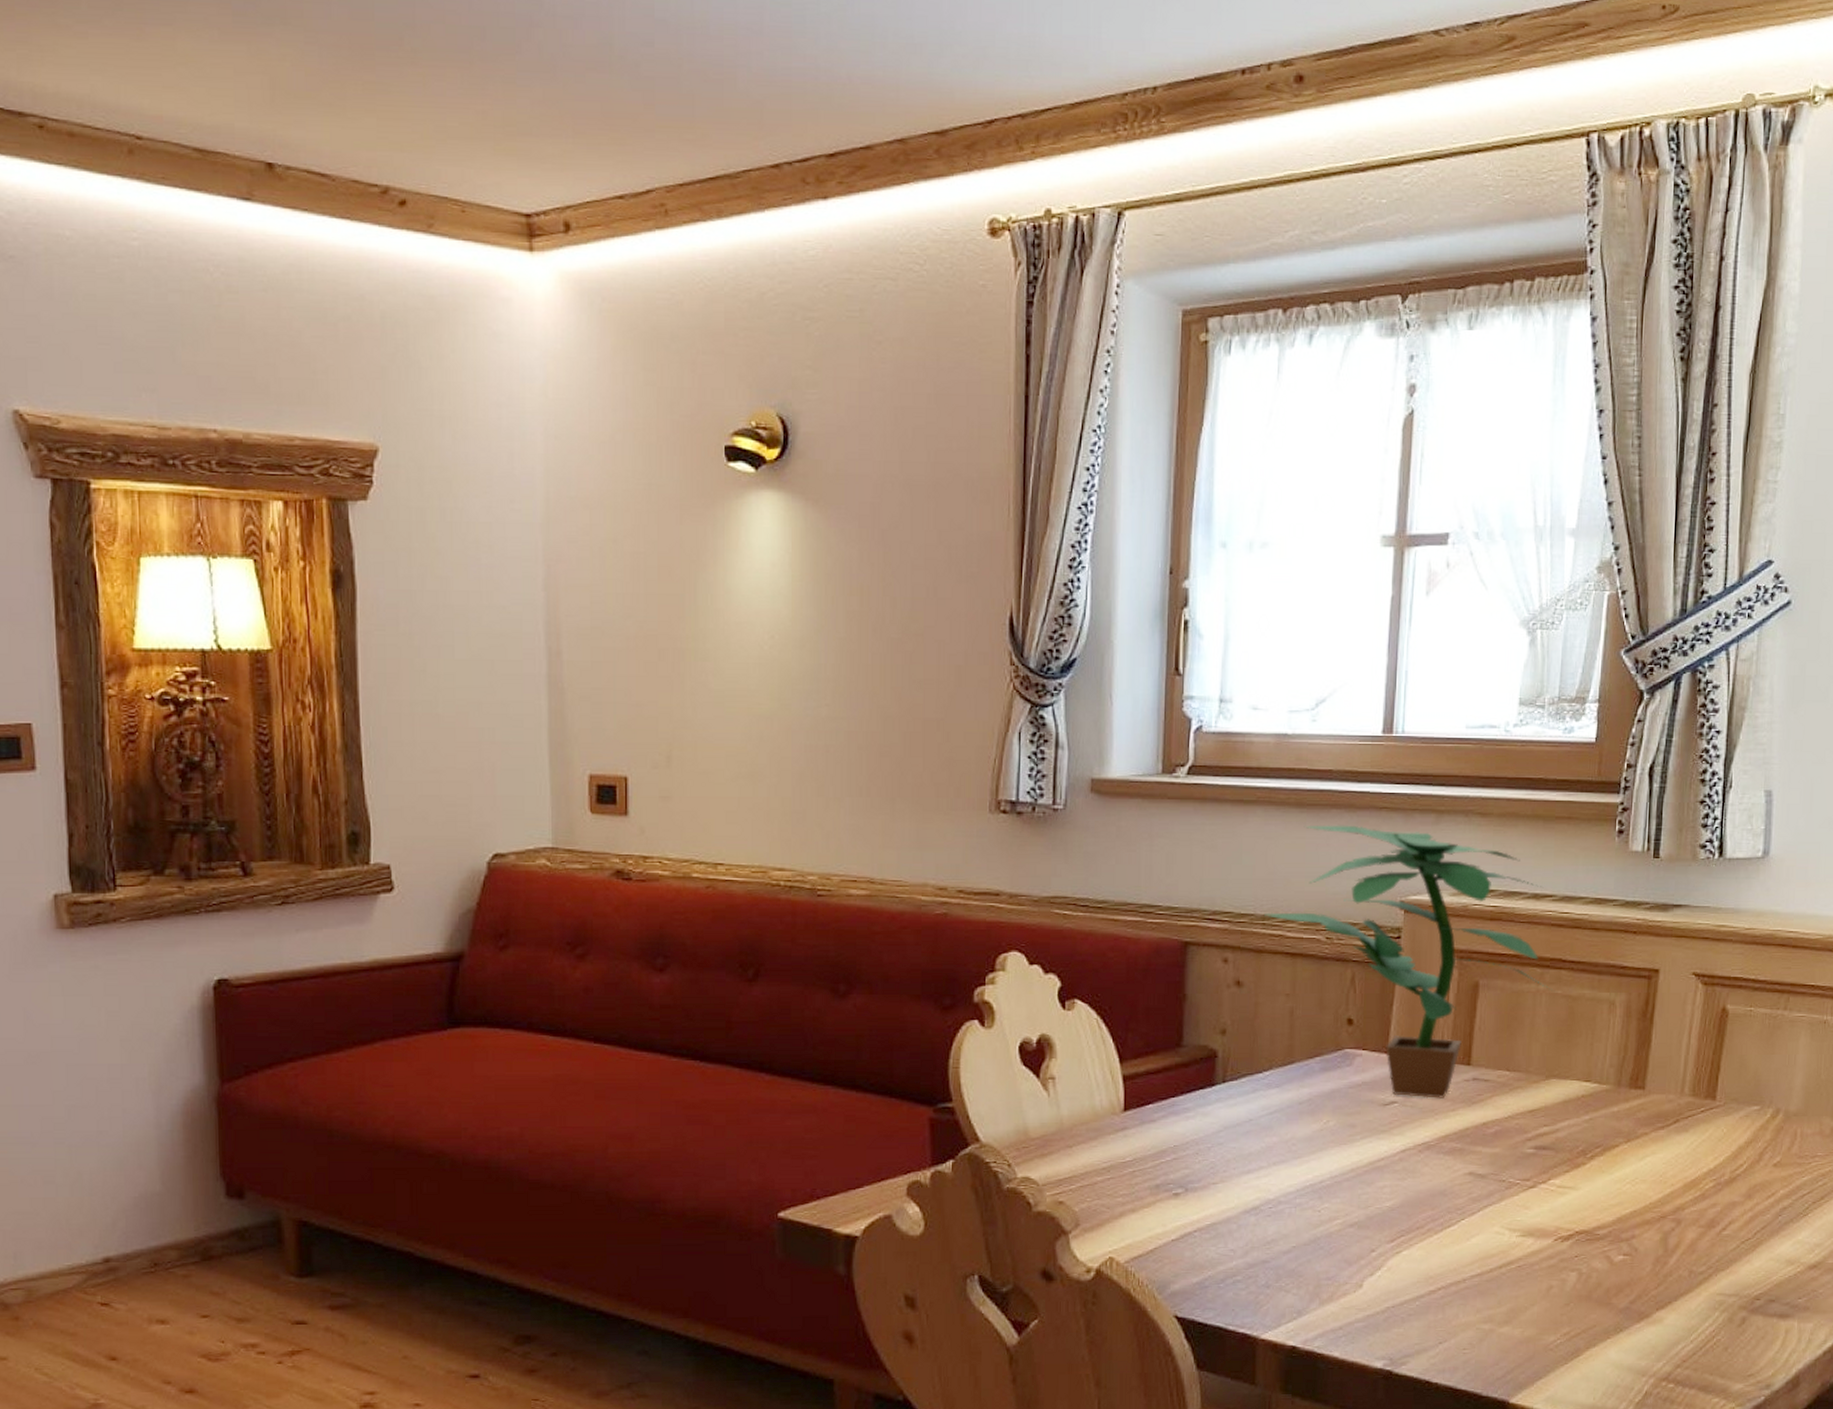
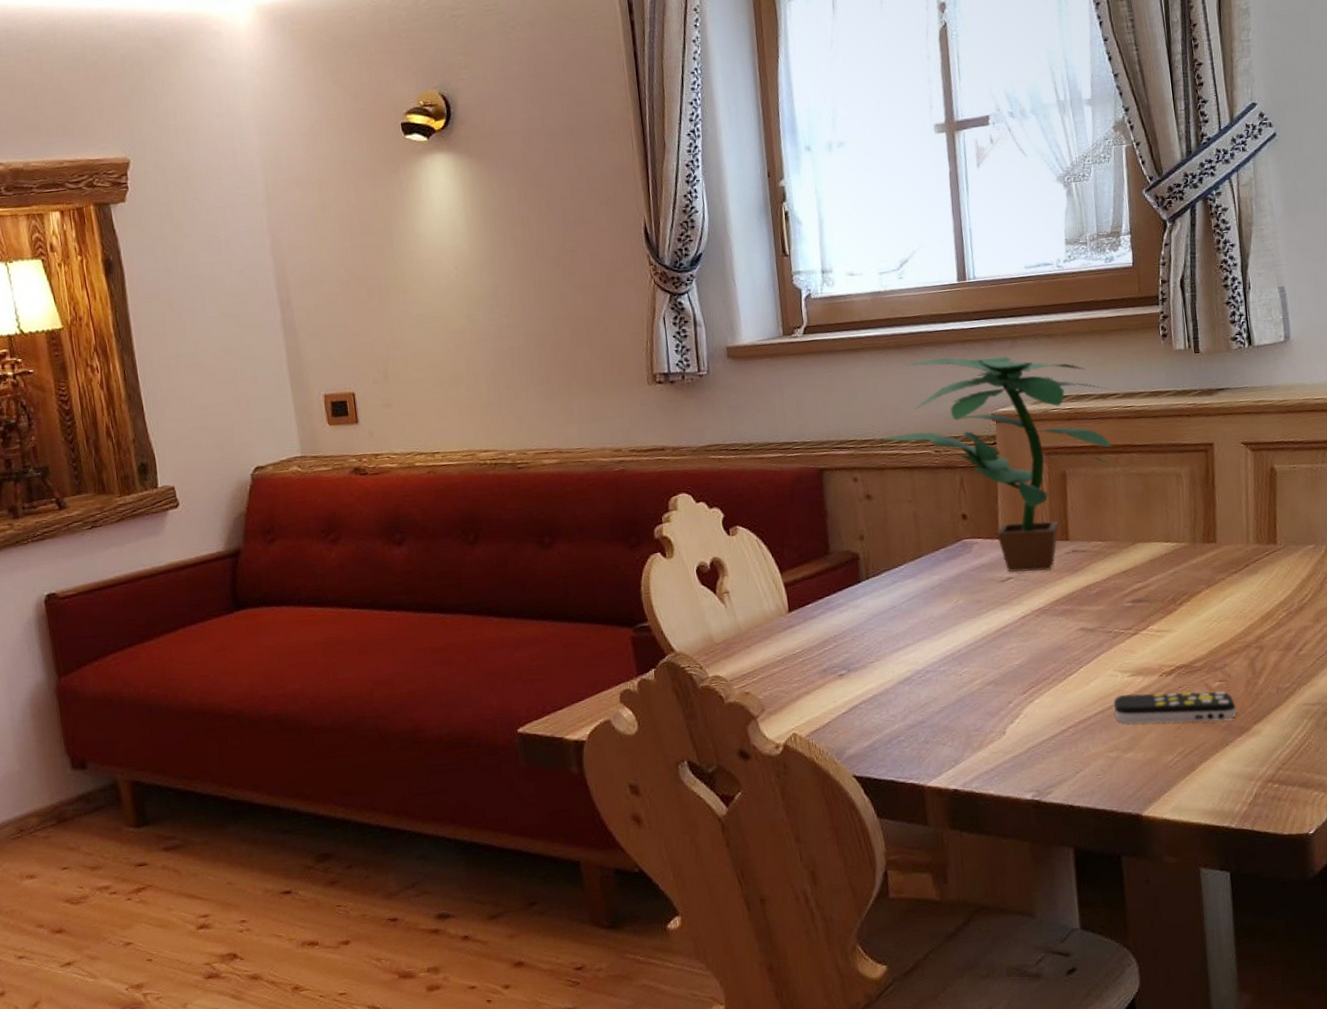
remote control: none [1494,1257,1639,1303] -> present [1113,691,1236,724]

